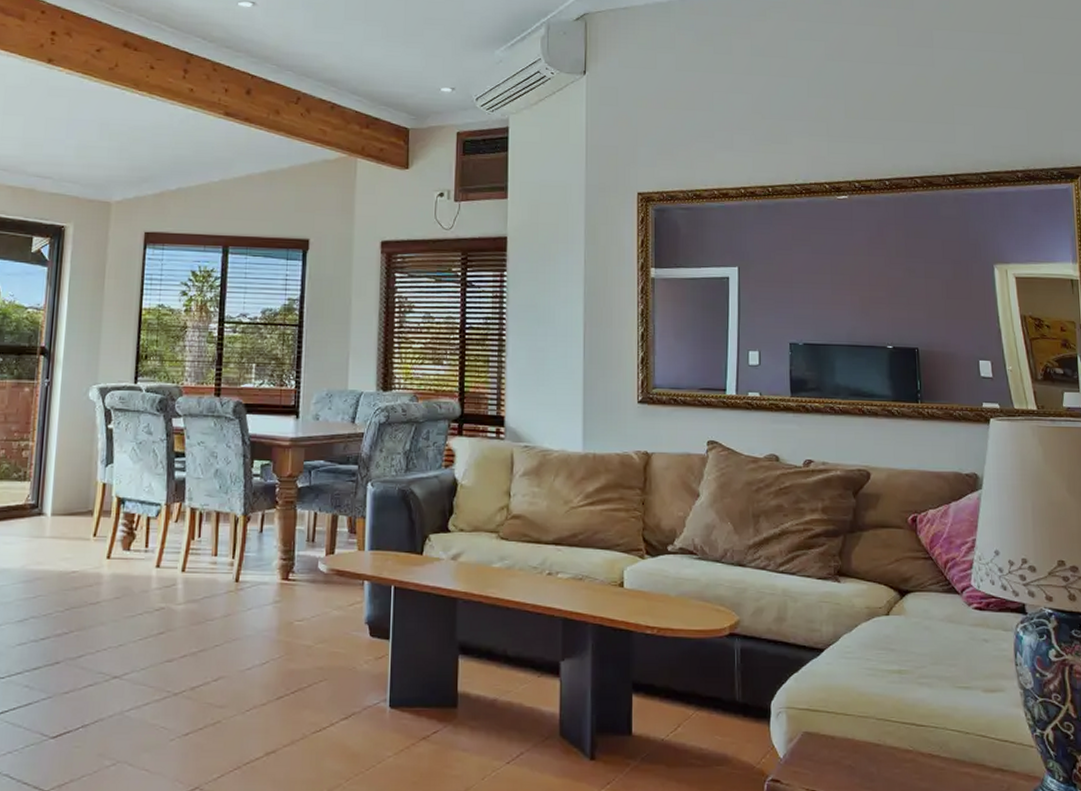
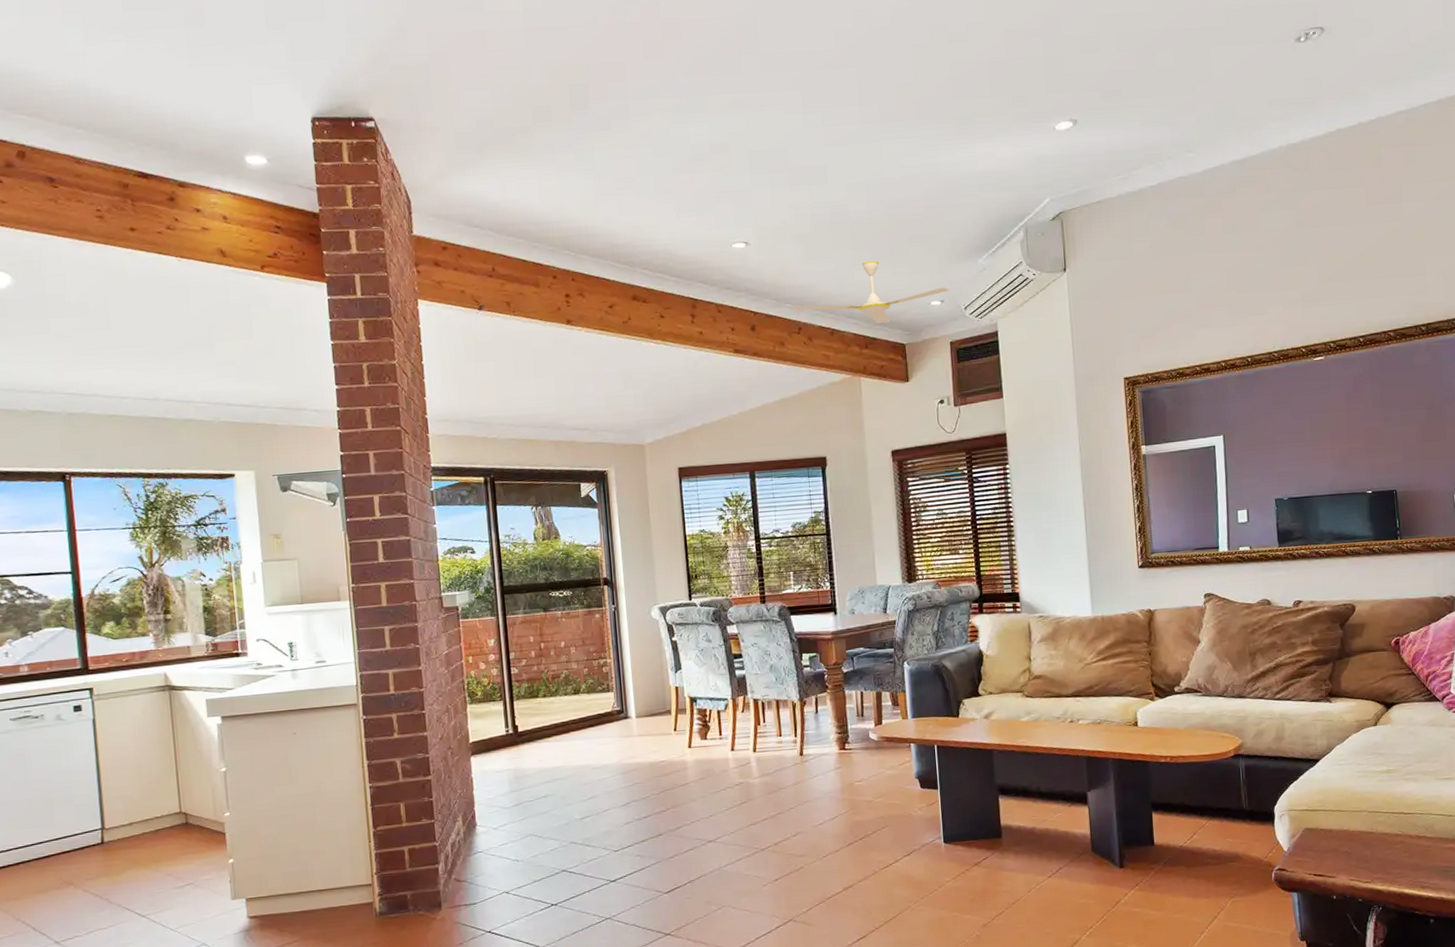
ceiling fan: none [291,37,462,104] -> present [790,260,949,324]

